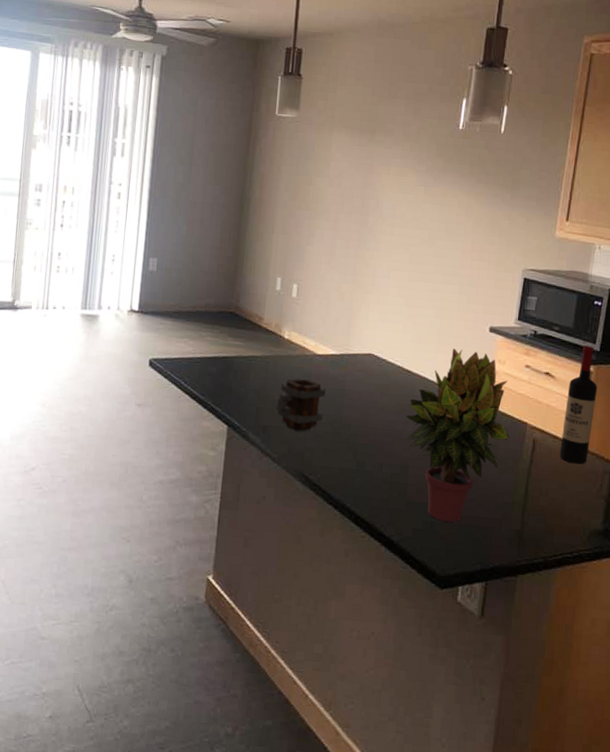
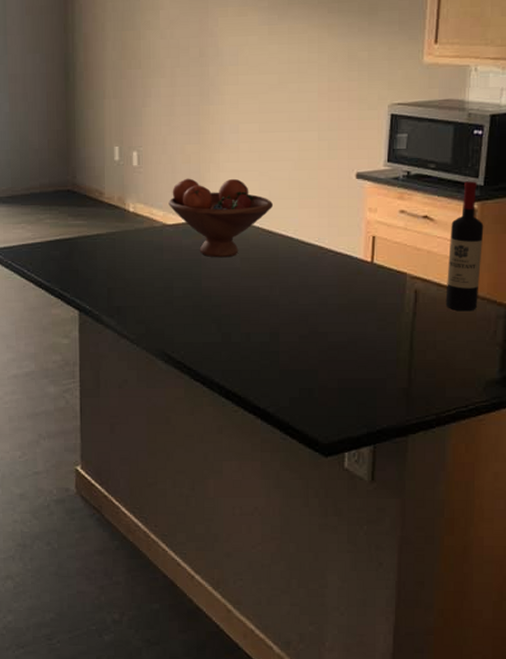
mug: present [276,378,326,432] -> none [128,252,180,309]
fruit bowl: none [320,314,415,391] -> present [168,178,274,258]
potted plant: present [406,349,510,522] -> none [270,201,388,387]

